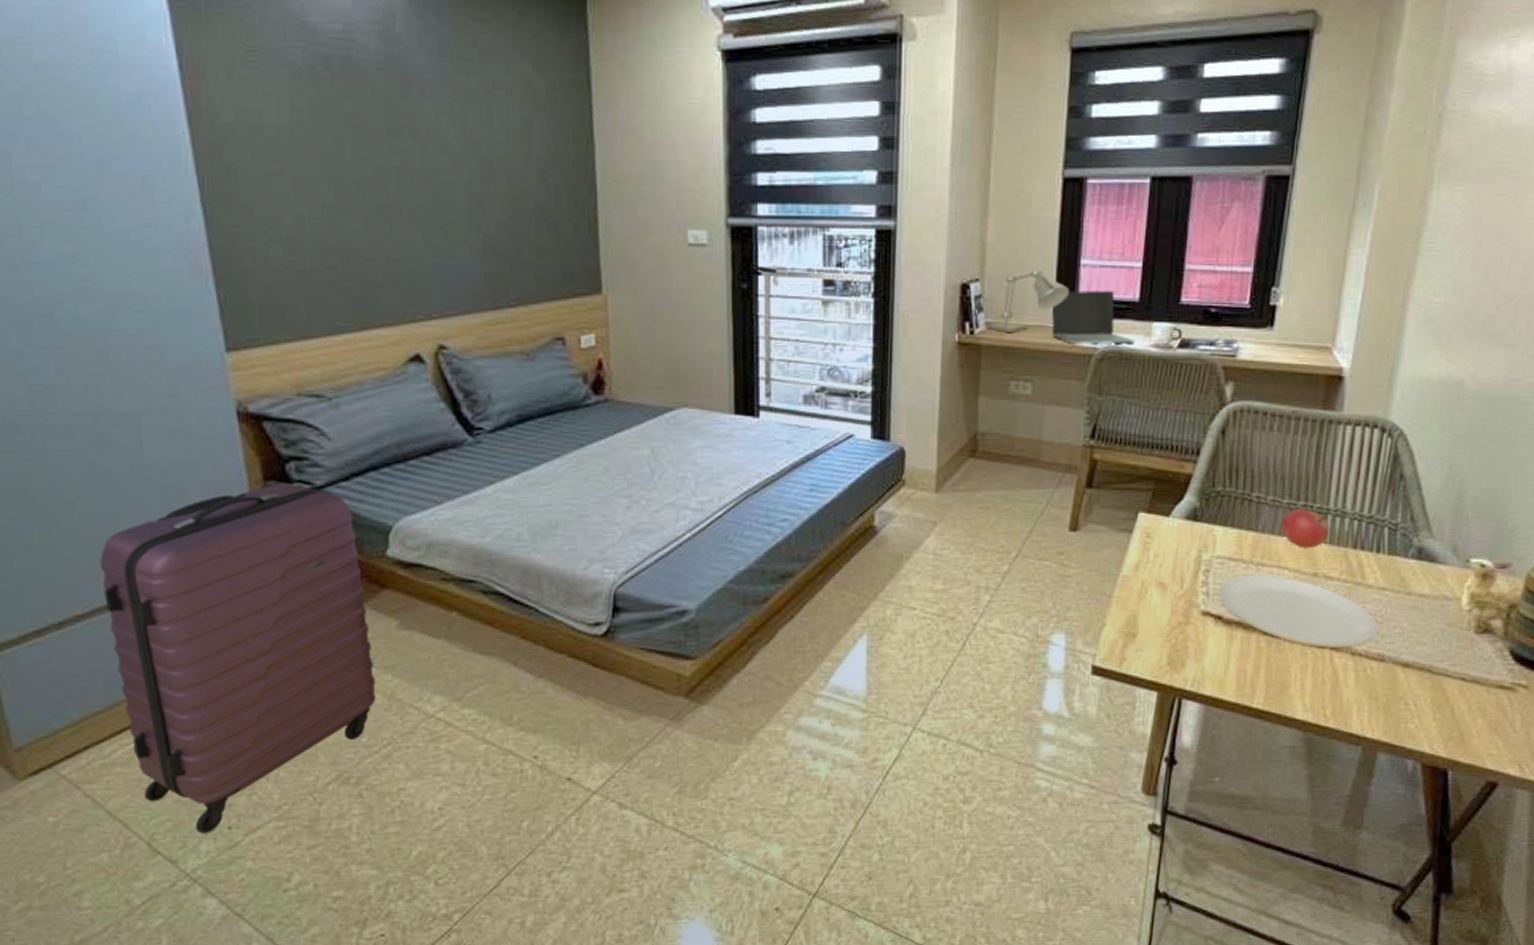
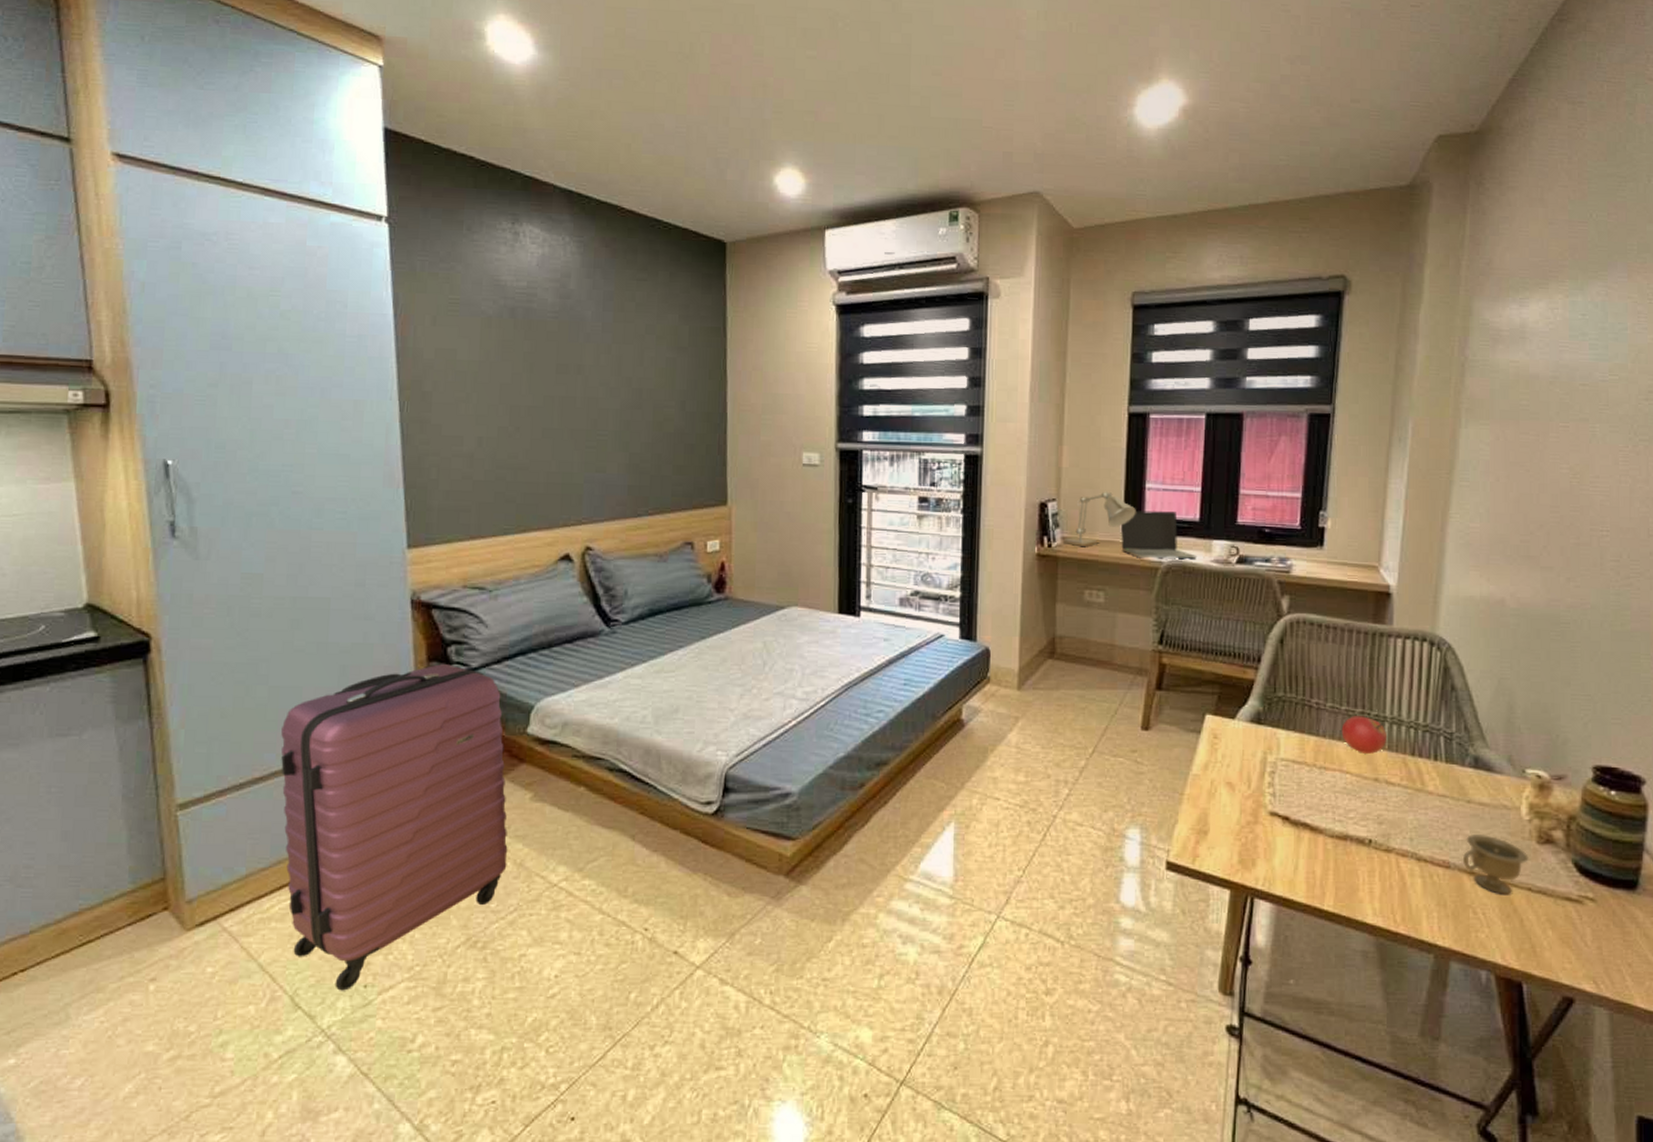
plate: present [1218,574,1379,649] -> none [1284,777,1441,854]
teacup: none [1398,626,1465,685] -> present [1463,834,1528,894]

